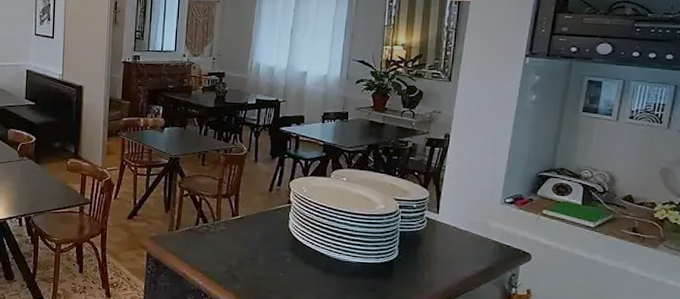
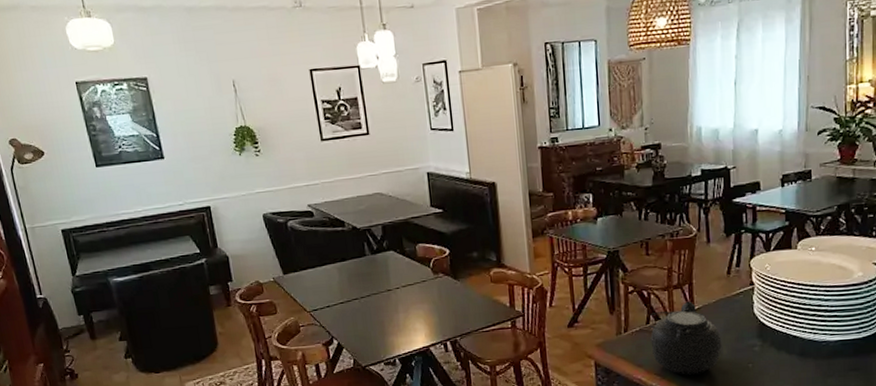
teapot: none [196,210,259,276] -> present [647,301,722,375]

